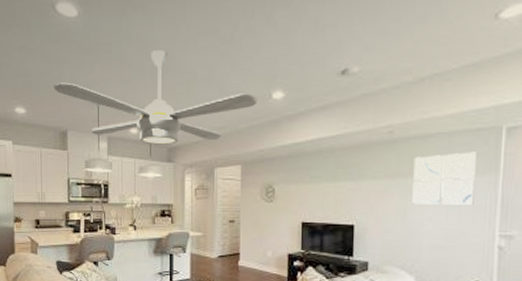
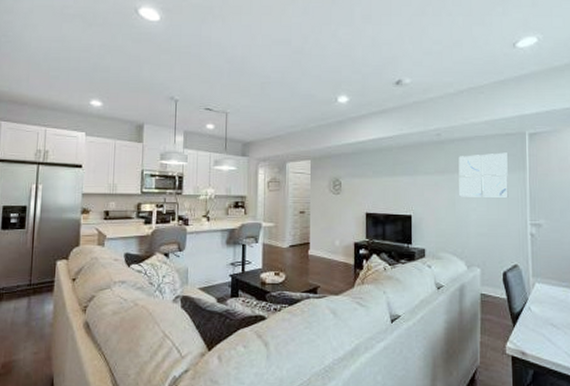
ceiling fan: present [54,50,258,145] -> none [132,55,325,140]

